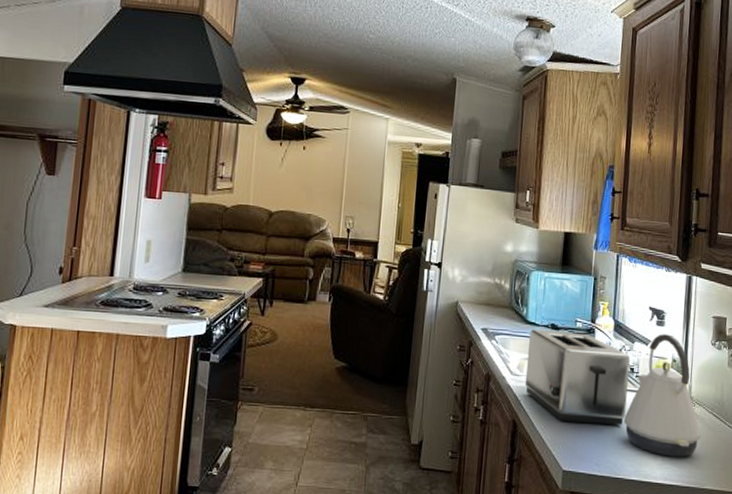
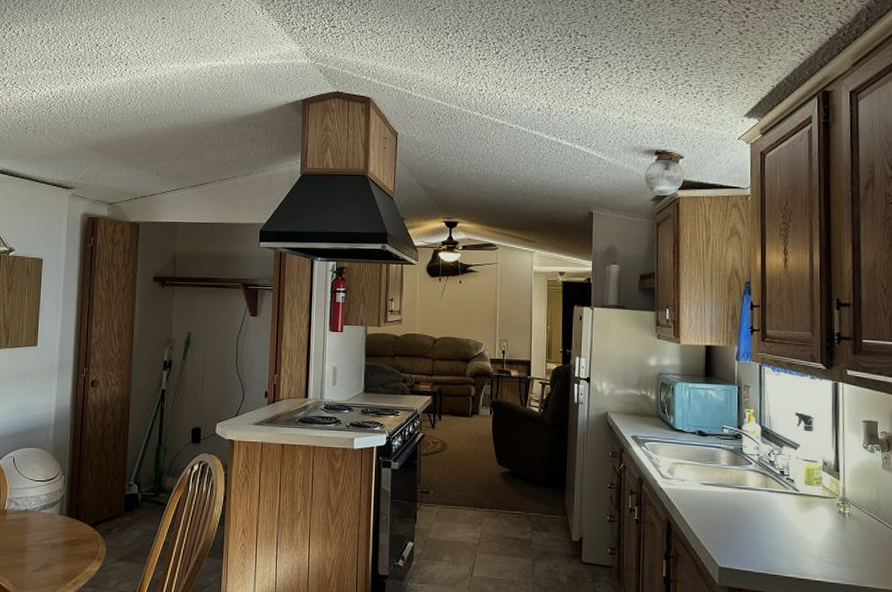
toaster: present [524,329,630,425] -> none [676,435,779,525]
kettle: present [623,334,701,457] -> none [777,438,859,556]

